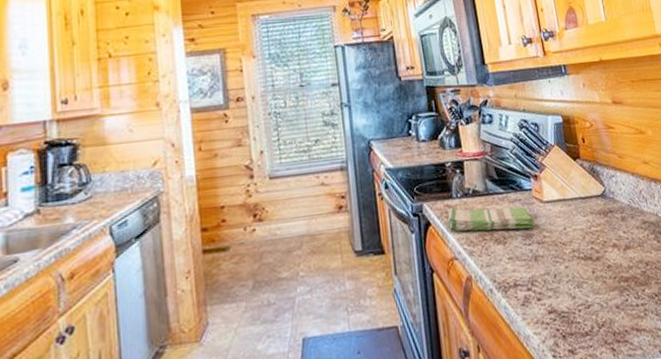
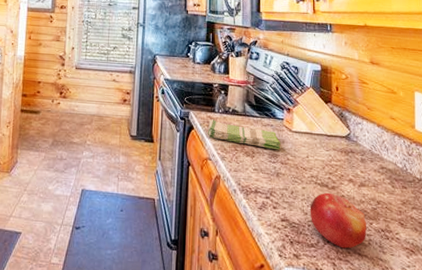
fruit: none [577,265,641,328] -> present [310,192,367,249]

